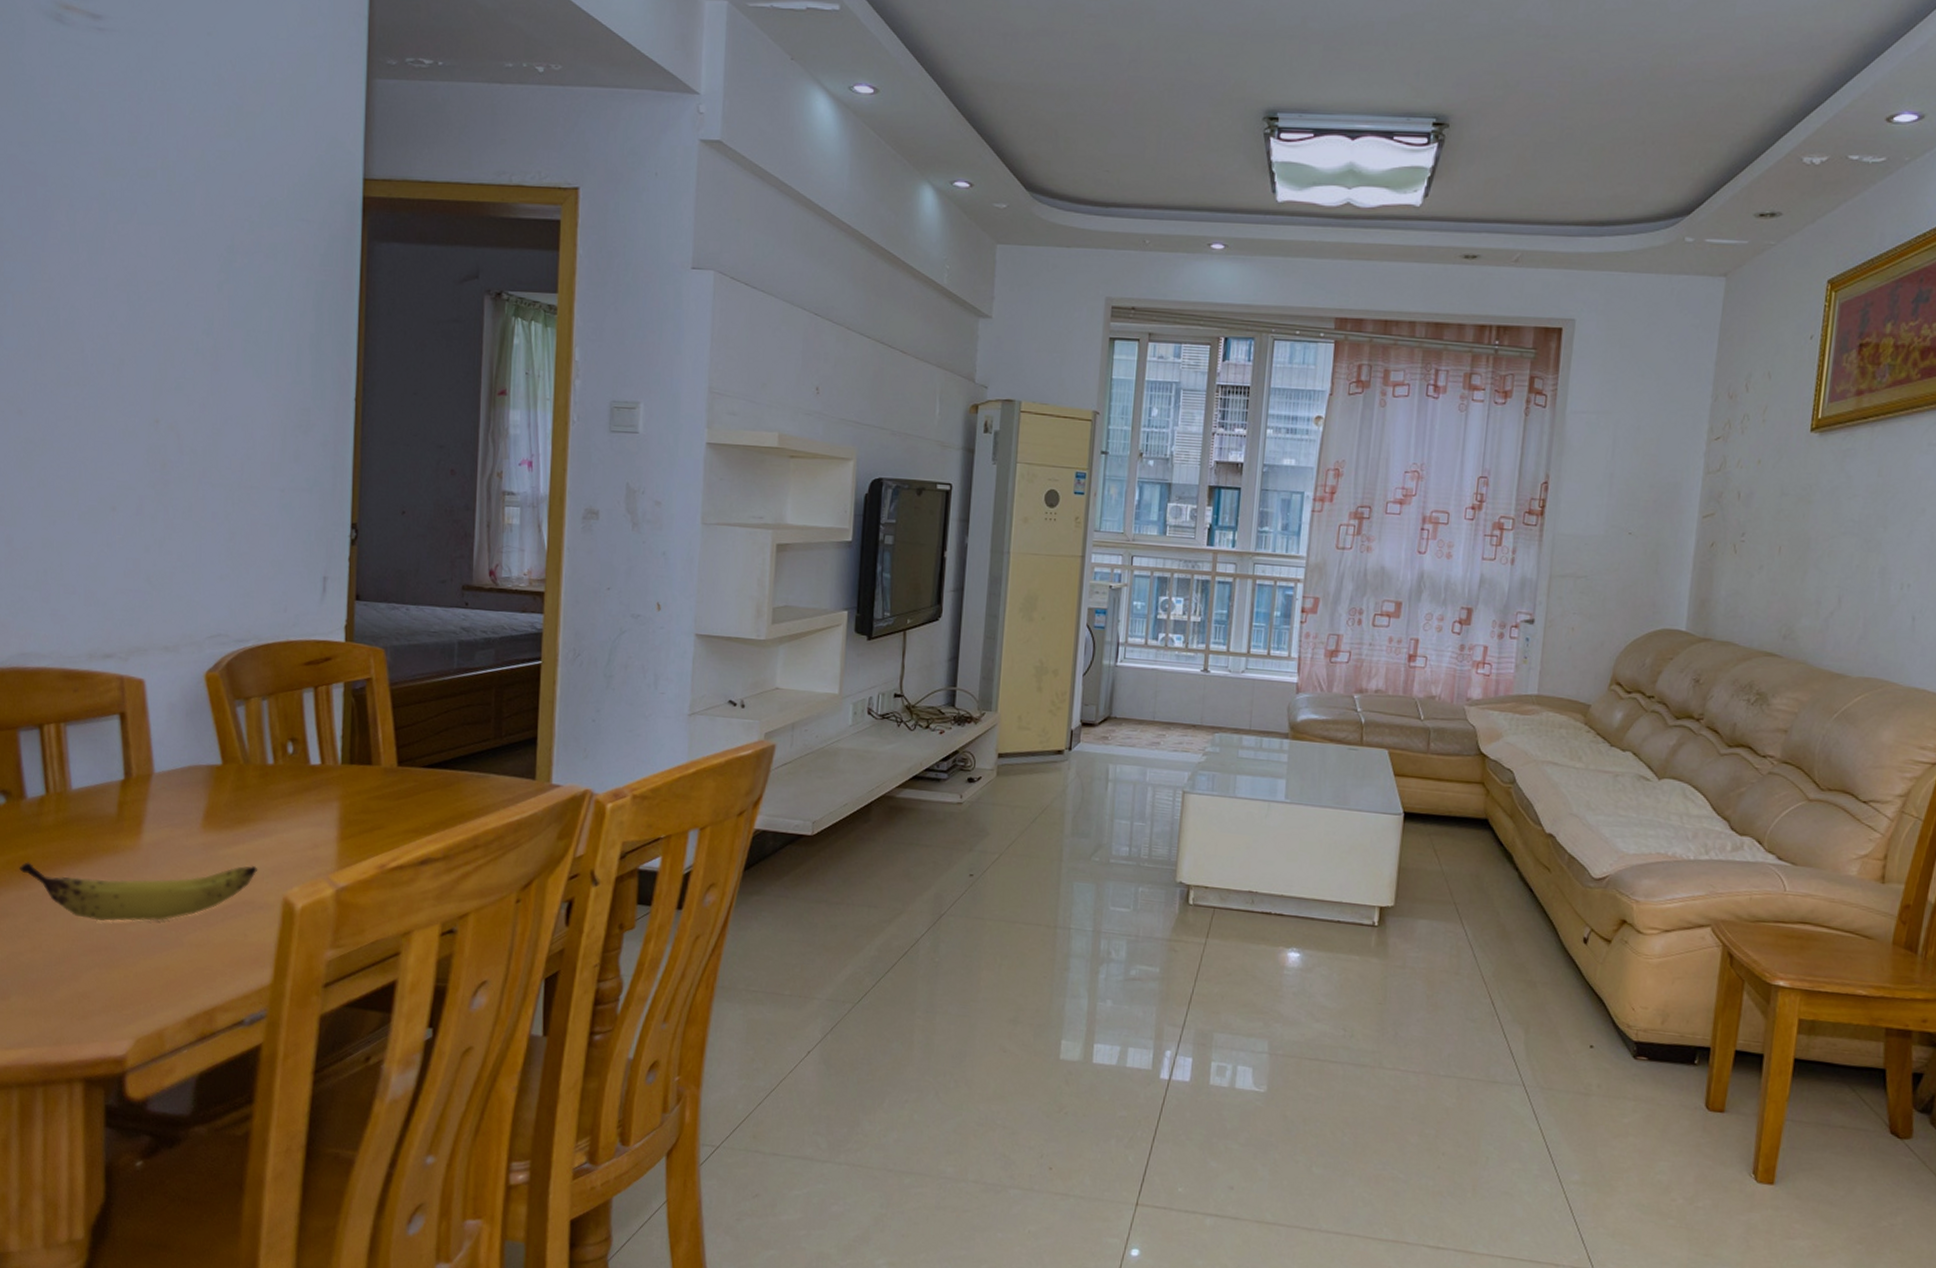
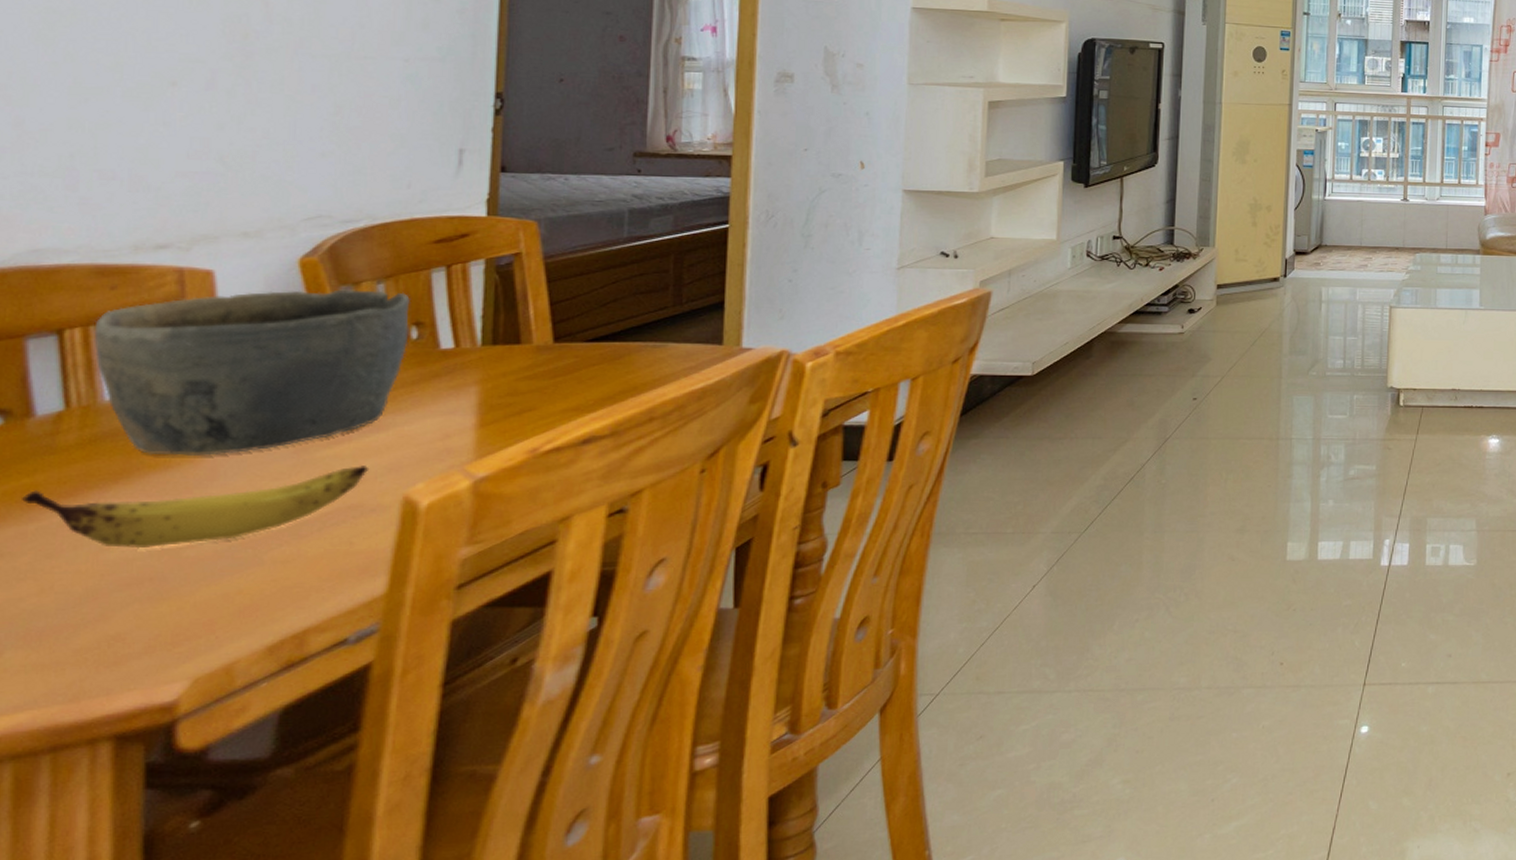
bowl: none [64,701,287,845] -> present [94,289,410,456]

